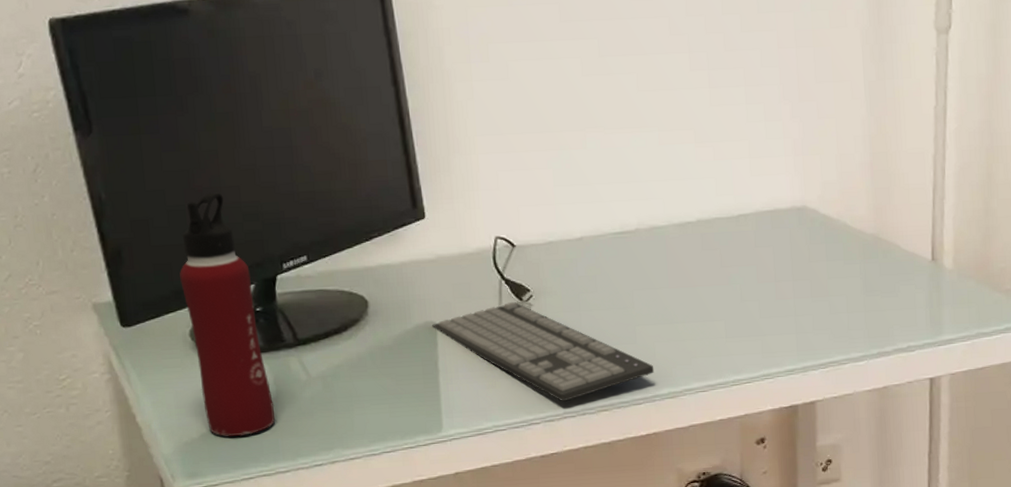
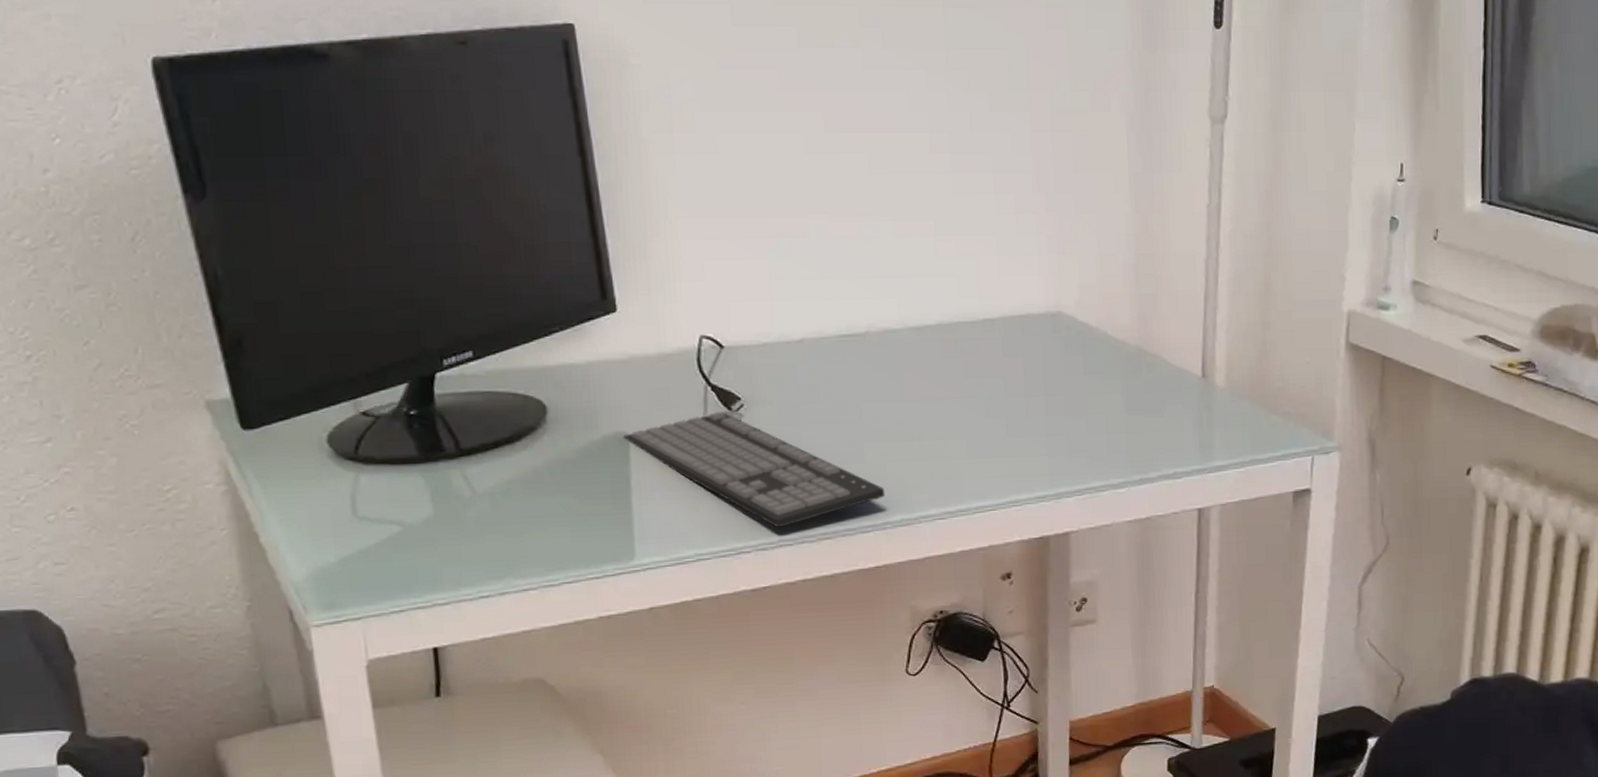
water bottle: present [179,192,275,436] -> none [315,273,432,562]

